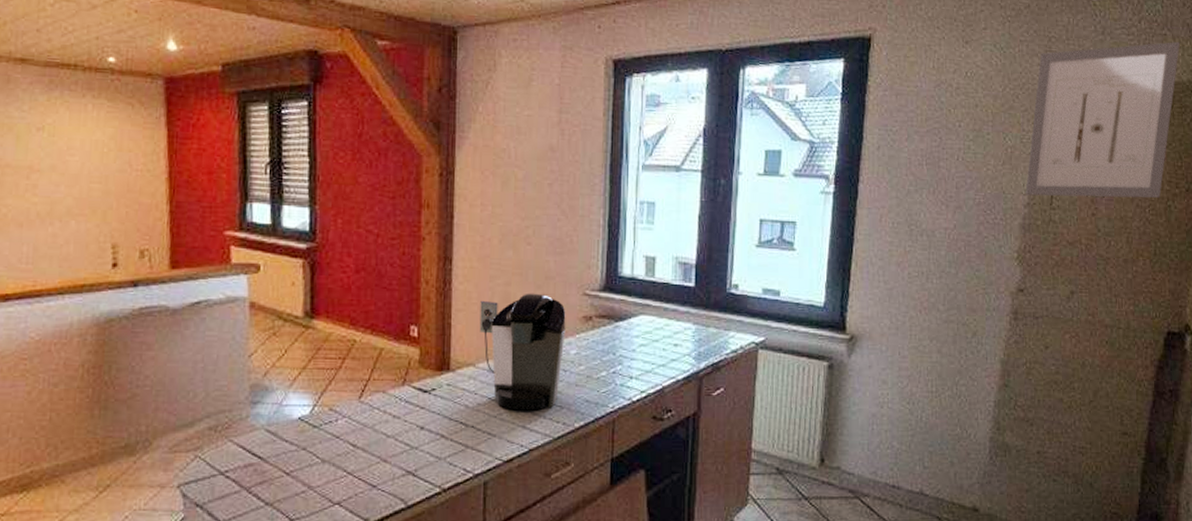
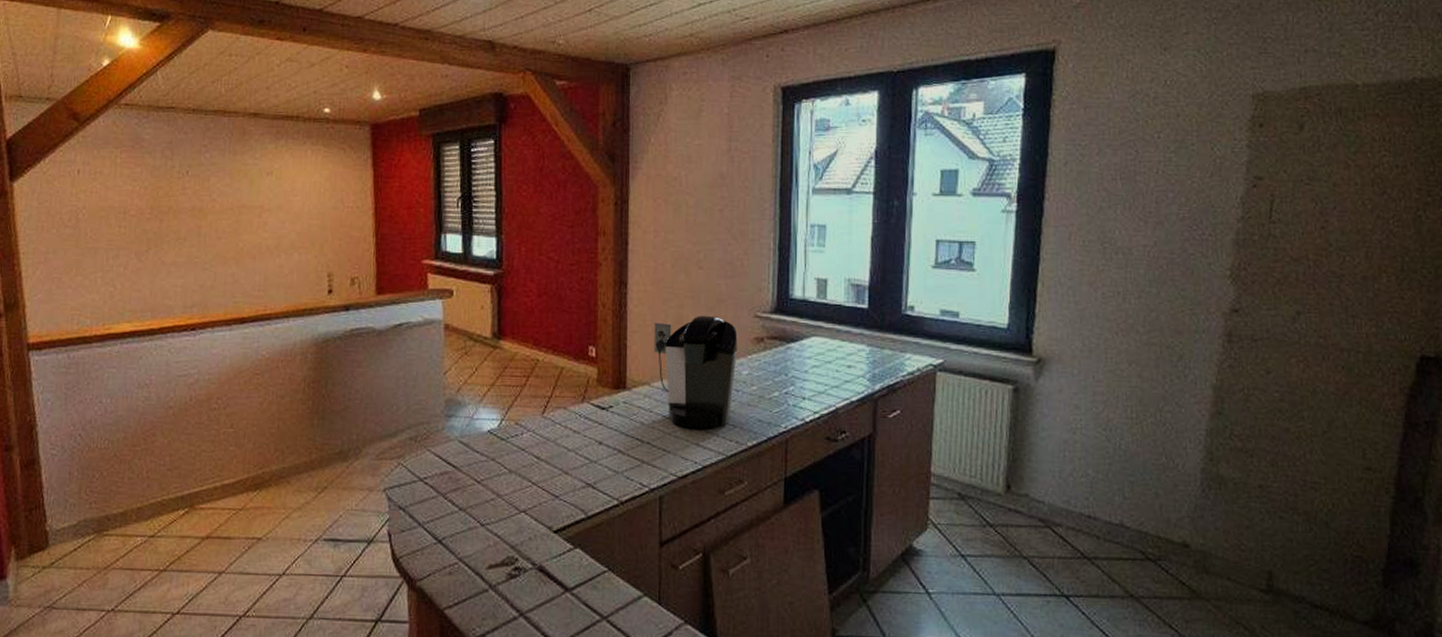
wall art: present [1025,41,1181,198] -> none [1238,33,1430,209]

